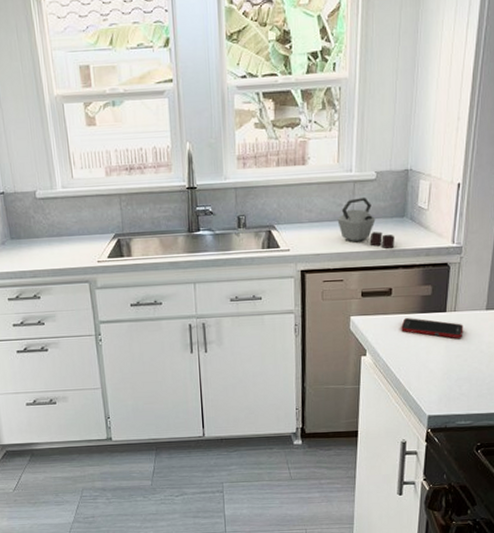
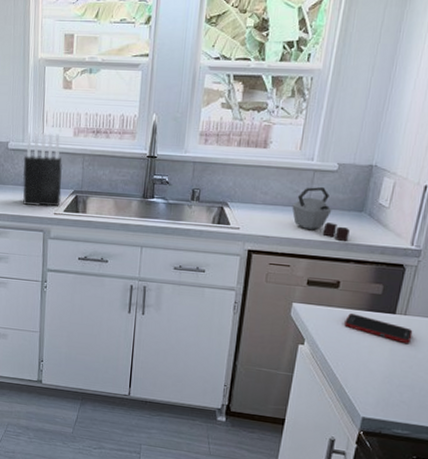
knife block: none [55,175,103,257] -> present [22,132,63,207]

